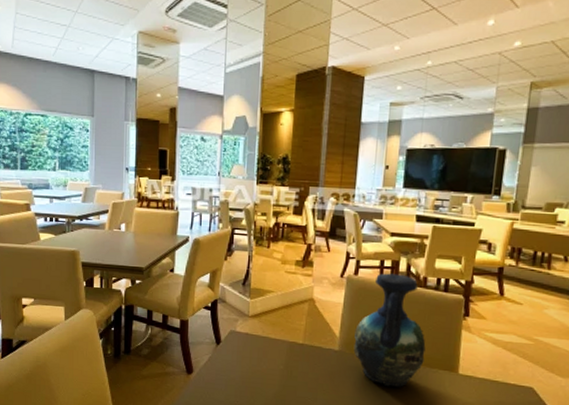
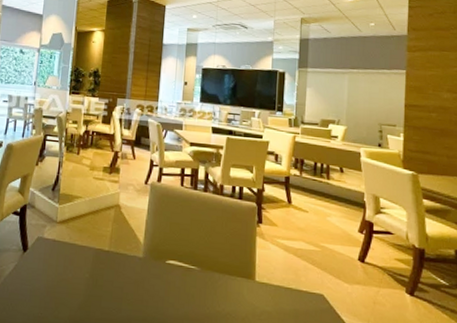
vase: present [353,273,426,387] -> none [157,180,224,296]

